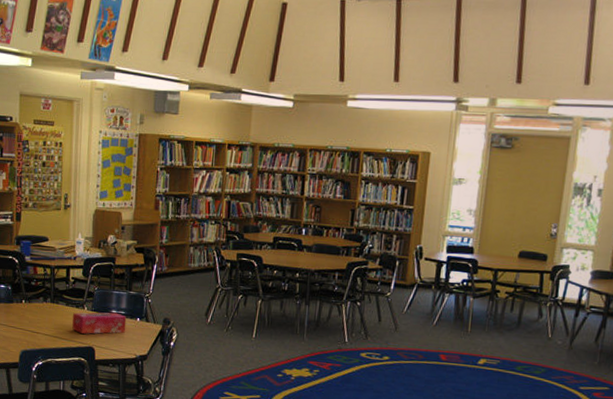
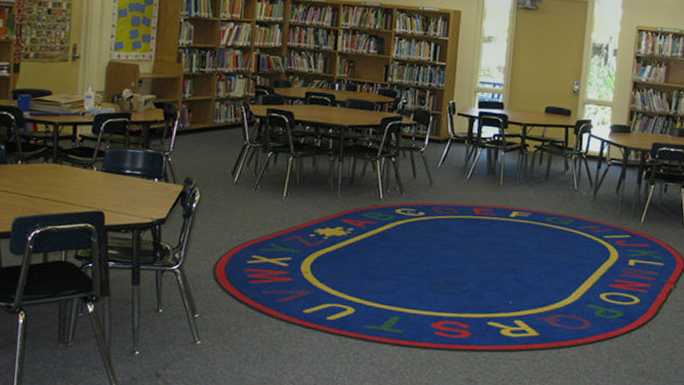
tissue box: present [72,312,127,334] -> none [78,172,143,197]

